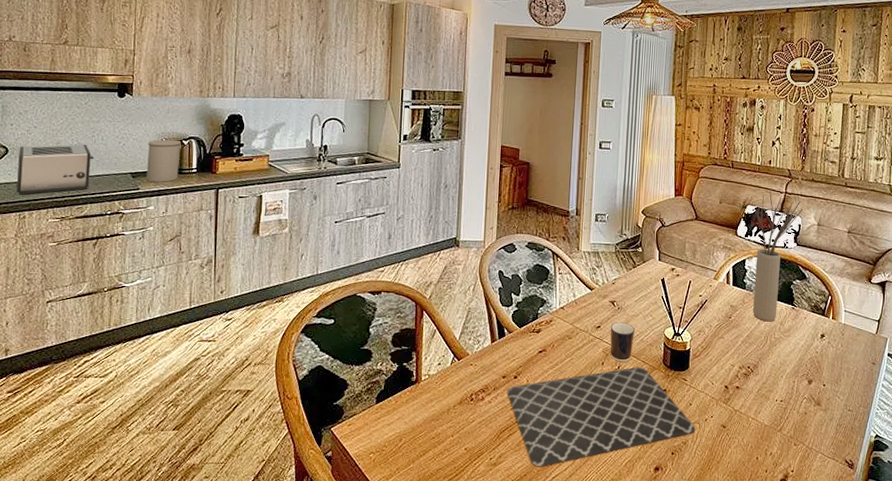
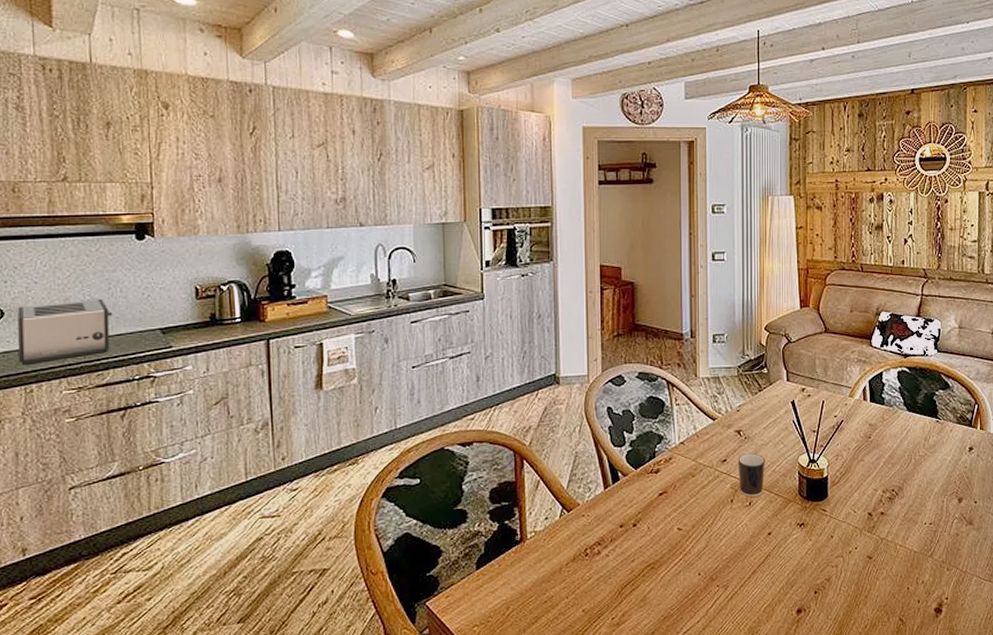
canister: present [146,139,181,182] -> none [179,286,219,337]
placemat: present [507,367,696,466] -> none [627,501,839,621]
vase: present [753,188,803,322] -> none [888,291,942,439]

